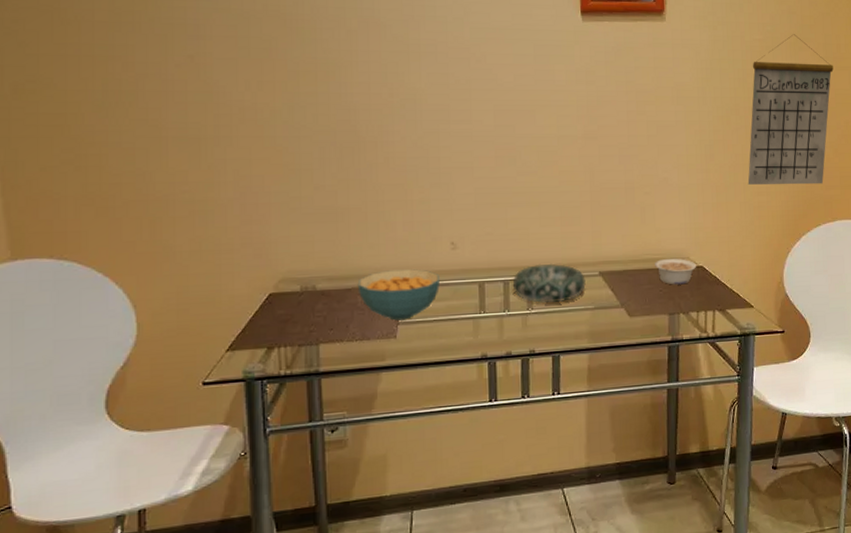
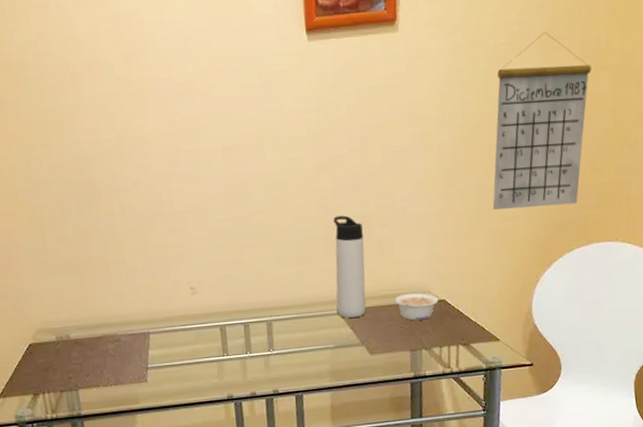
cereal bowl: present [357,269,440,321] -> none [107,315,183,366]
decorative bowl: present [512,263,586,303] -> none [252,303,325,344]
thermos bottle: none [598,181,628,280] -> present [333,215,366,318]

